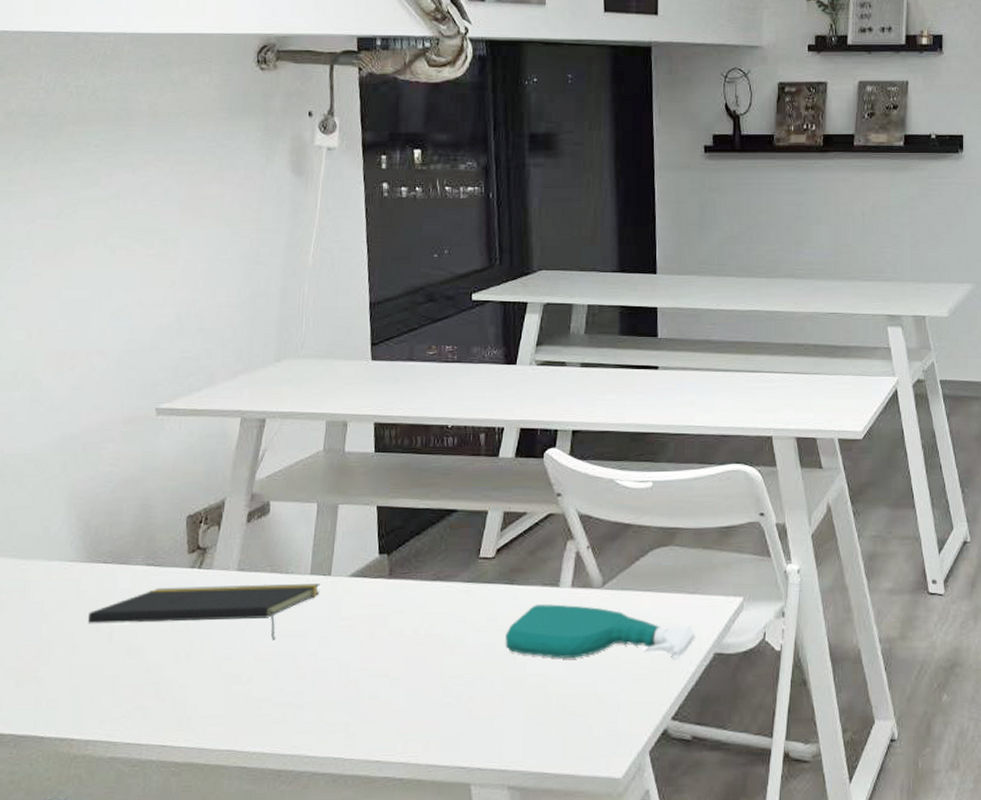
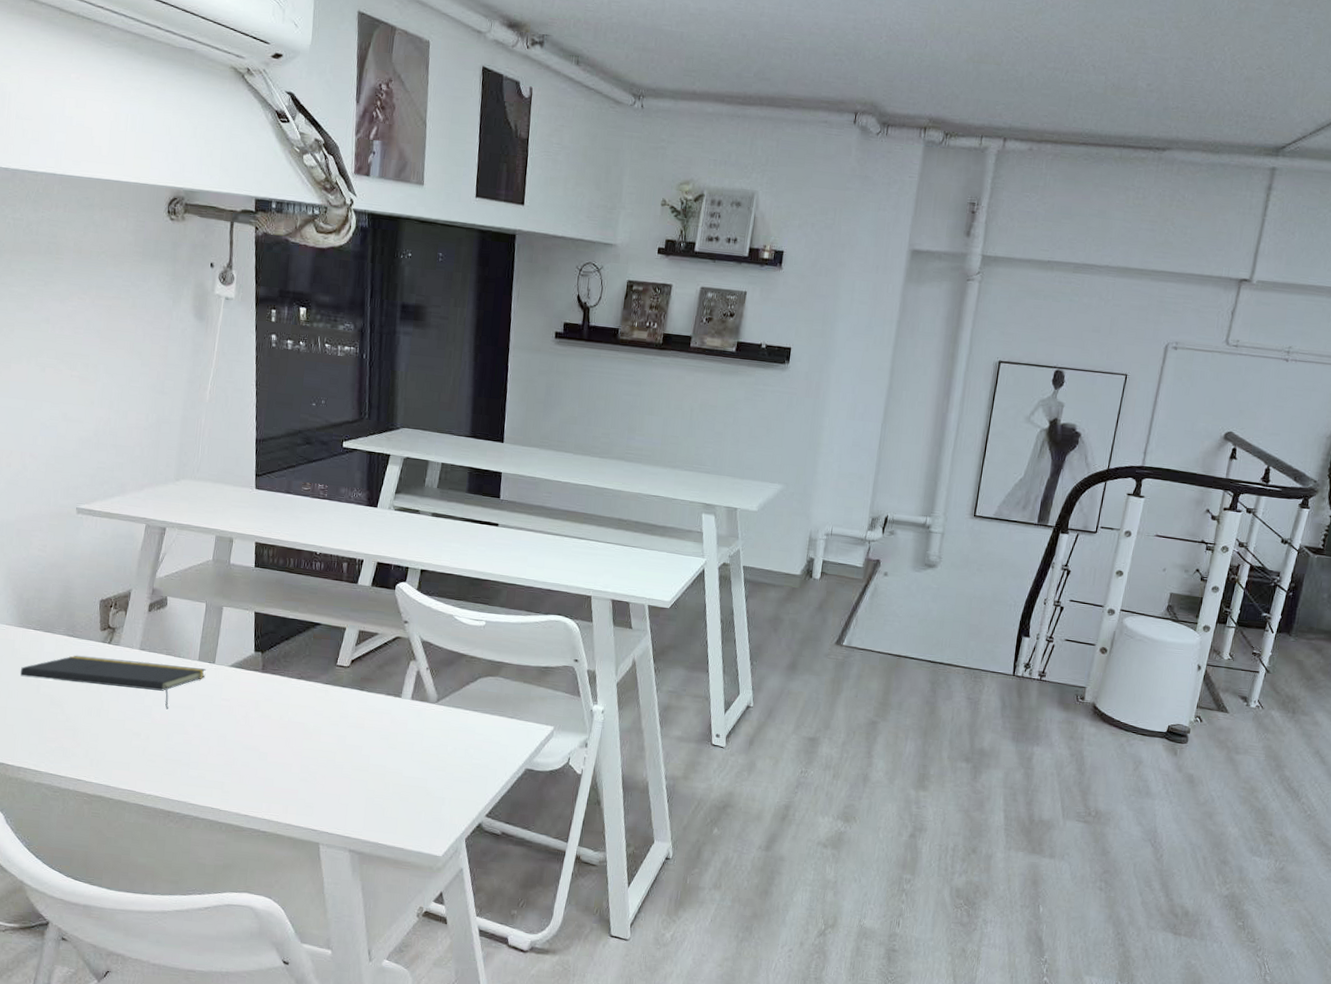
spray bottle: present [505,604,695,659] -> none [354,709,511,769]

